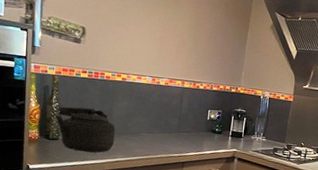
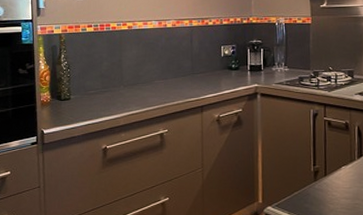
kettle: present [55,106,116,153] -> none [65,61,127,108]

